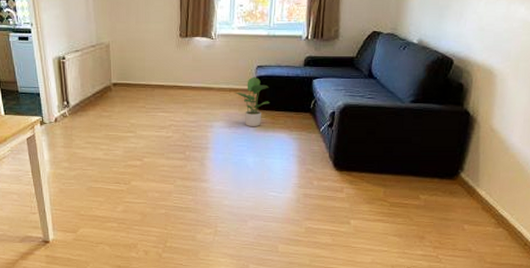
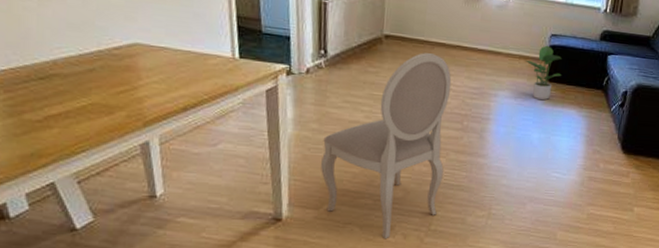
dining chair: none [74,95,173,256] -> present [321,53,452,240]

